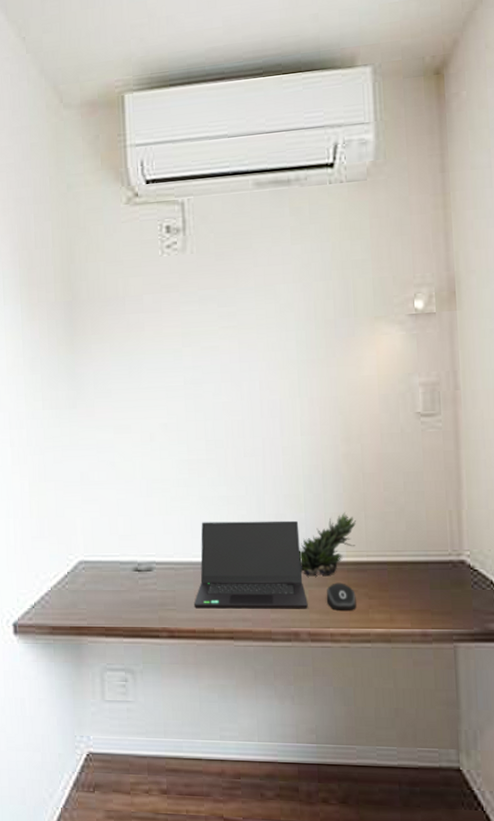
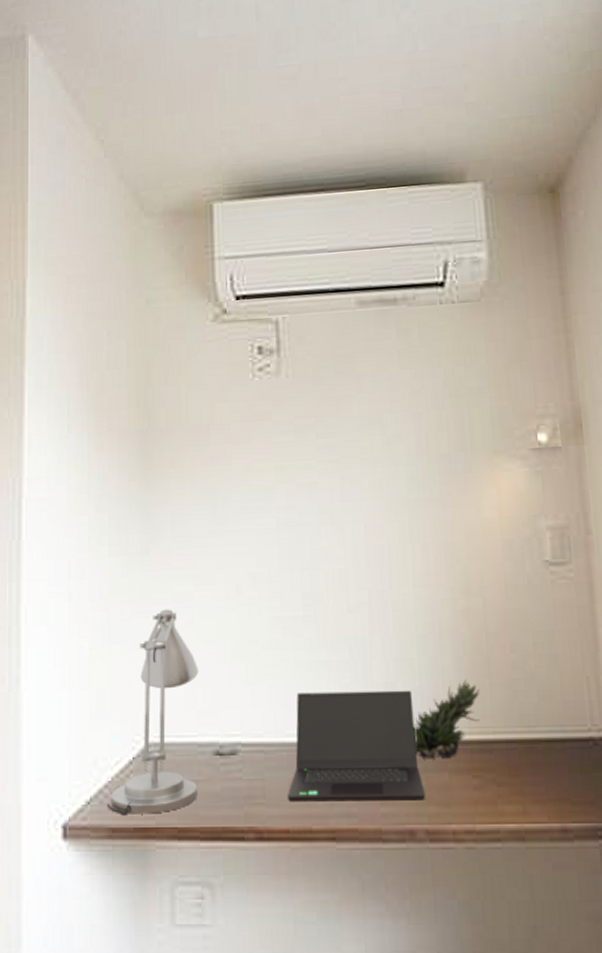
desk lamp: none [47,453,120,617] -> present [106,609,198,816]
computer mouse: present [326,582,356,609] -> none [446,766,483,800]

